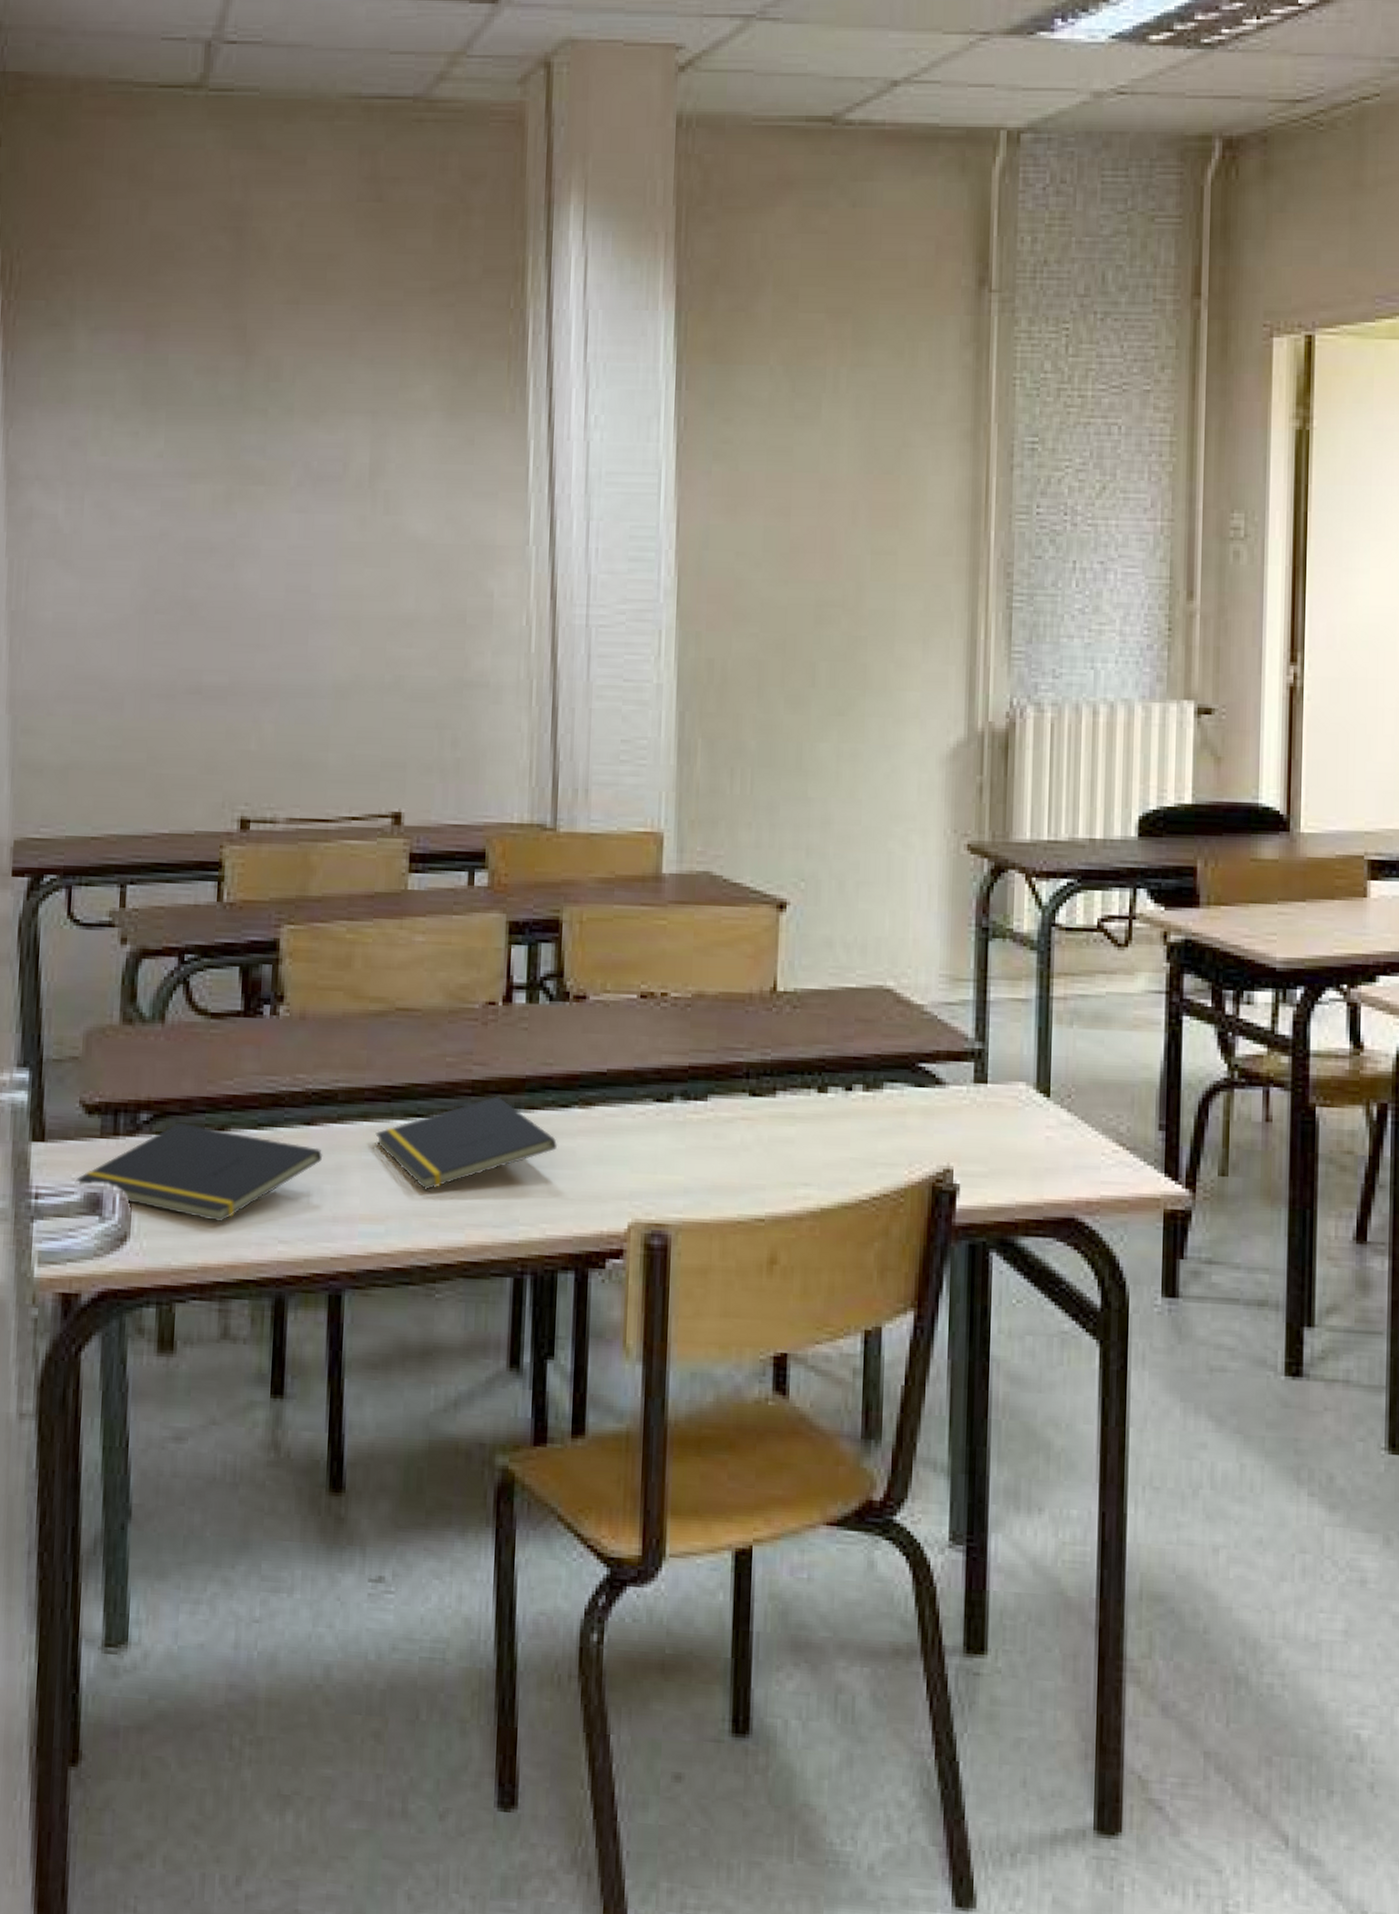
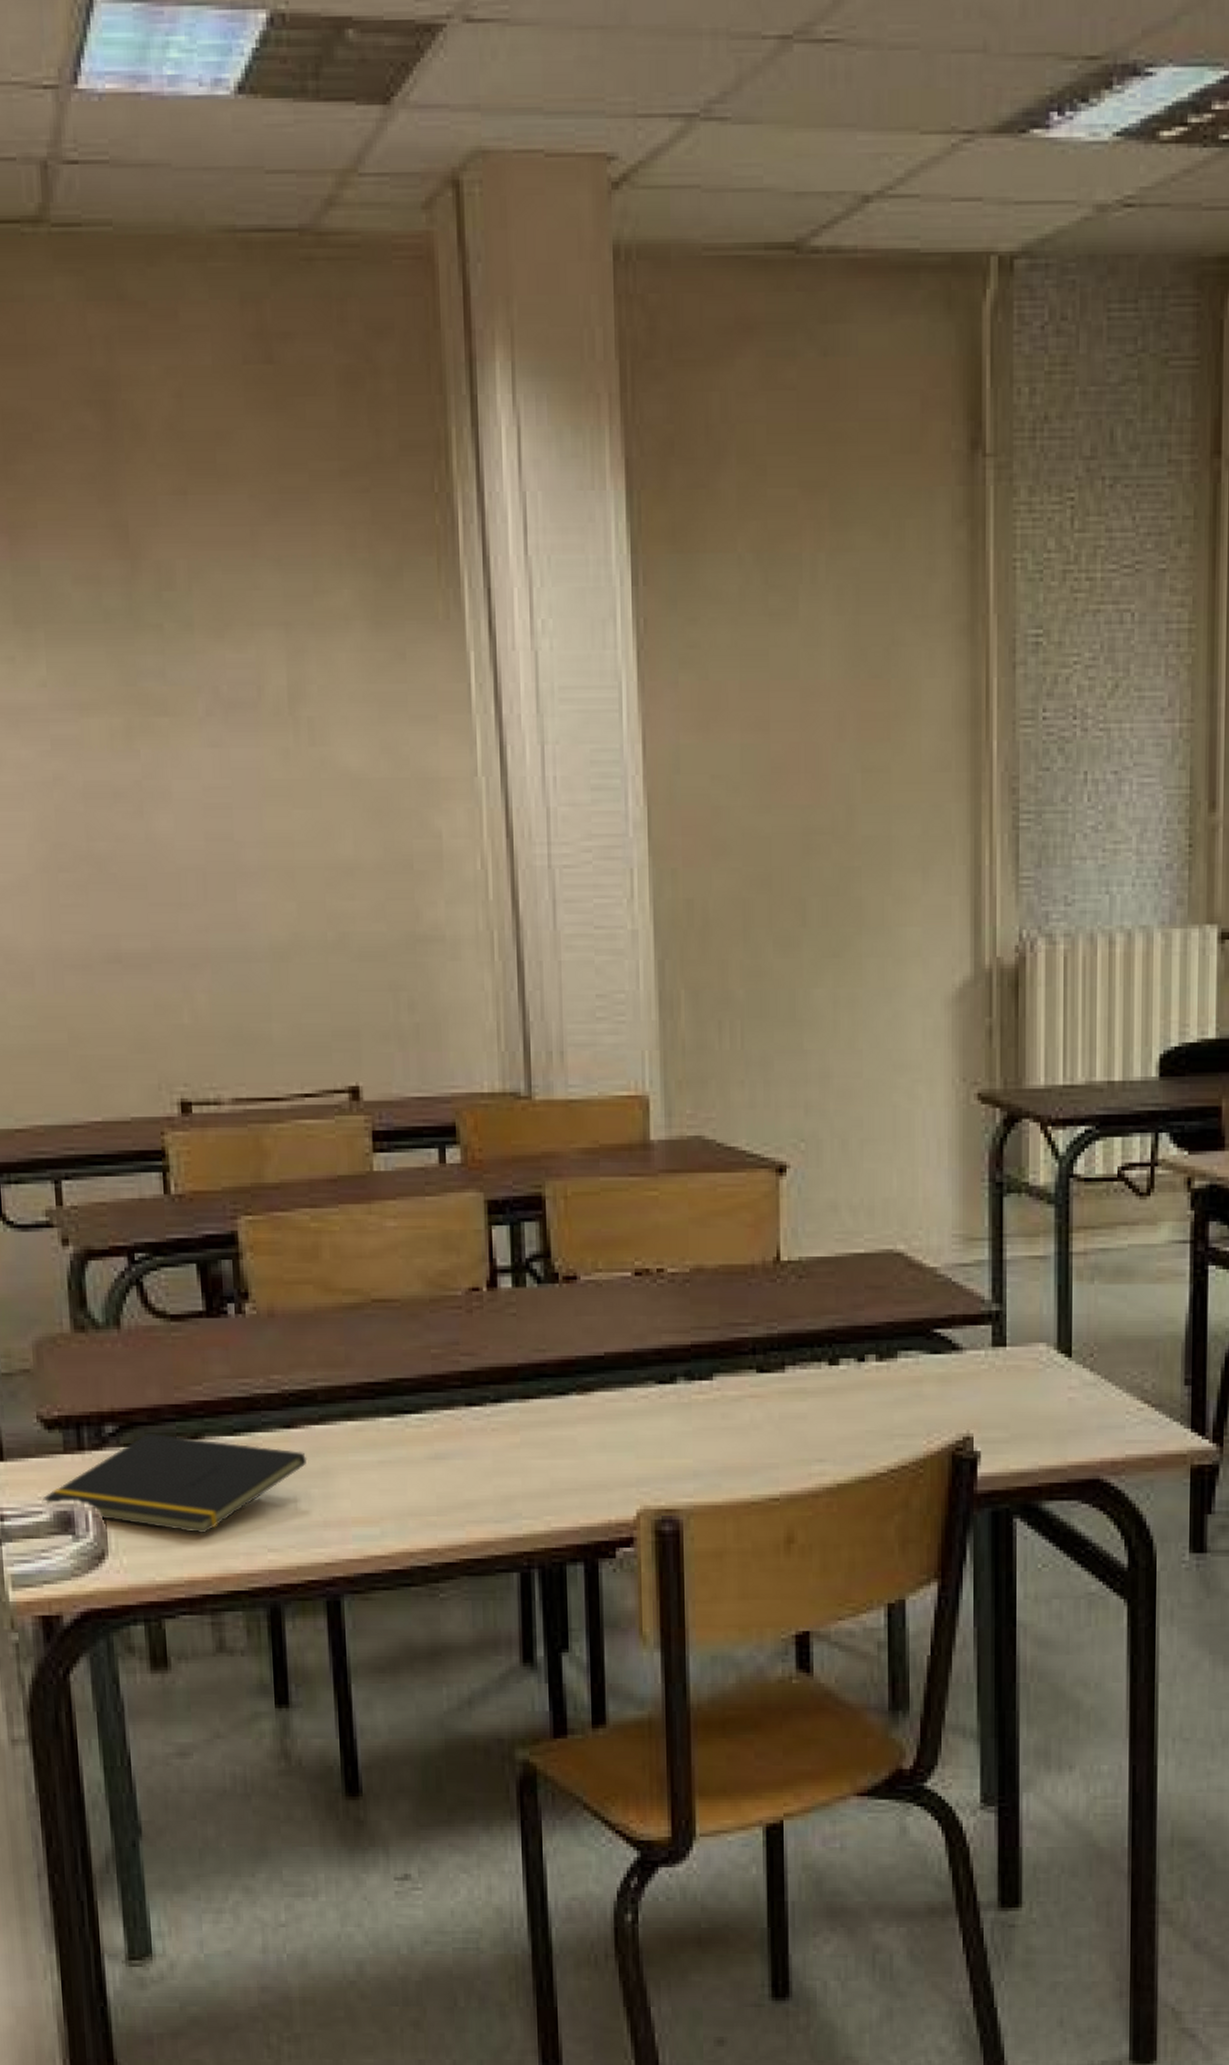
notepad: present [375,1096,558,1190] -> none [361,1387,557,1489]

